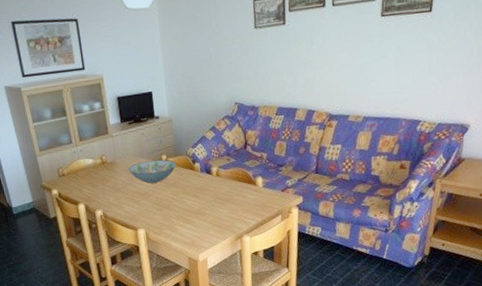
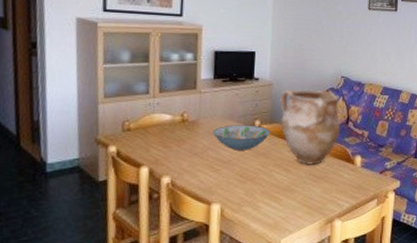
vase: none [180,119,240,190] -> present [280,89,341,165]

